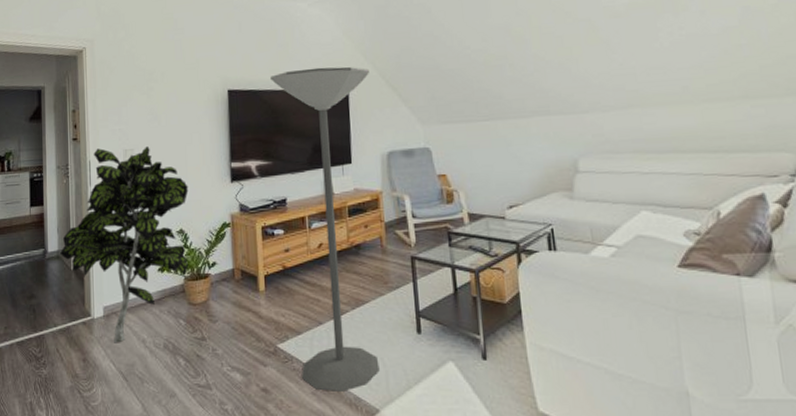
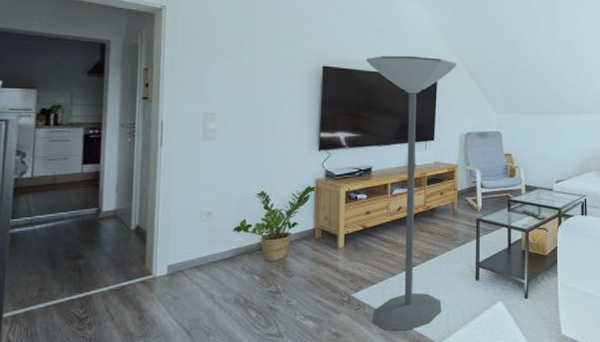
indoor plant: present [59,146,189,343] -> none [116,110,274,300]

